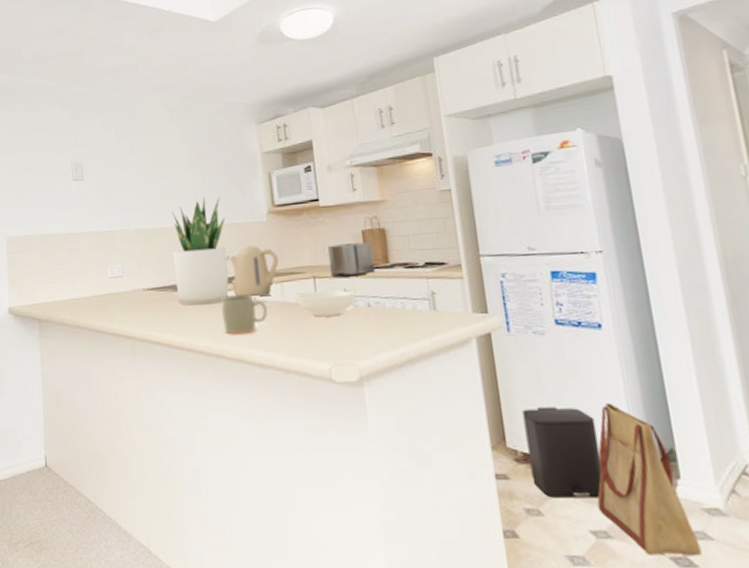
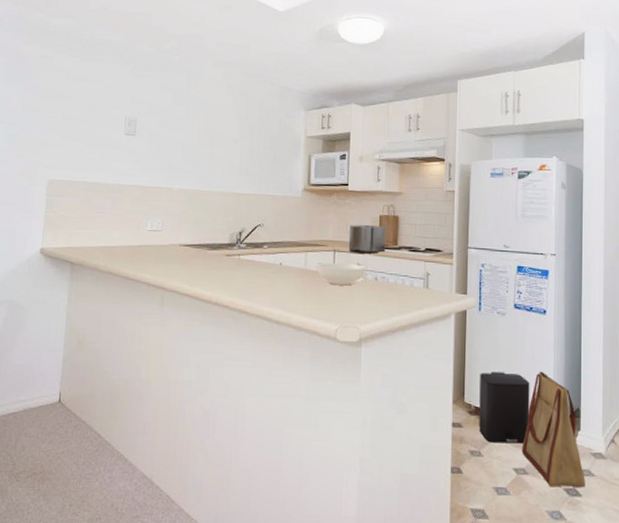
planter: present [171,196,229,306] -> none [211,168,265,266]
mug: present [221,295,268,335] -> none [249,259,291,294]
kettle: present [230,245,278,297] -> none [263,216,306,263]

